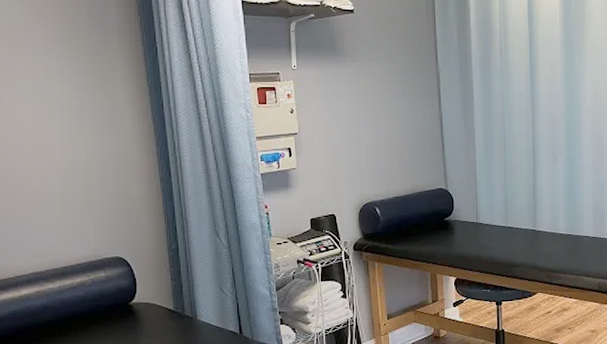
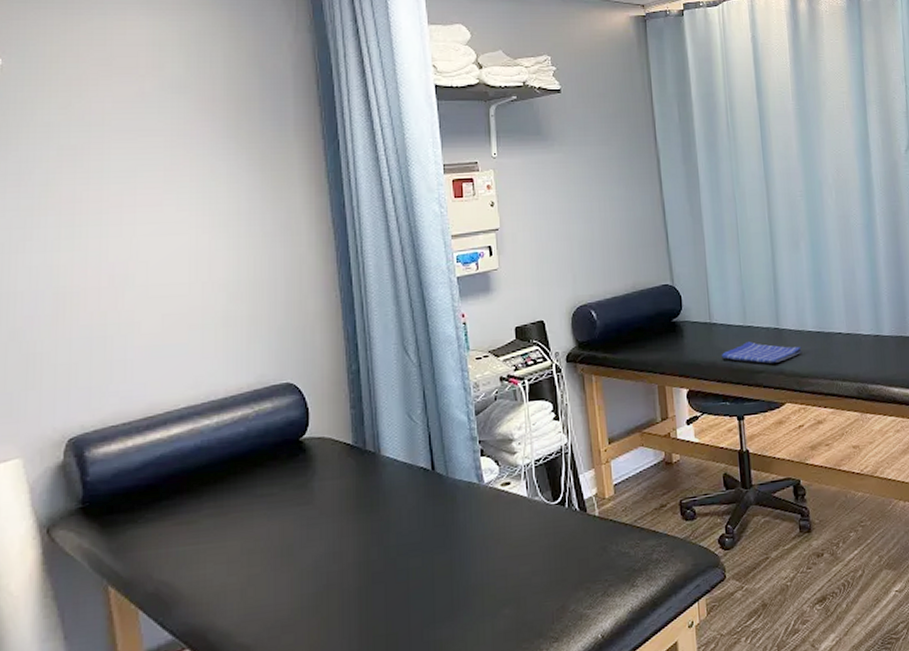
dish towel: none [485,239,554,259] -> present [721,340,802,364]

